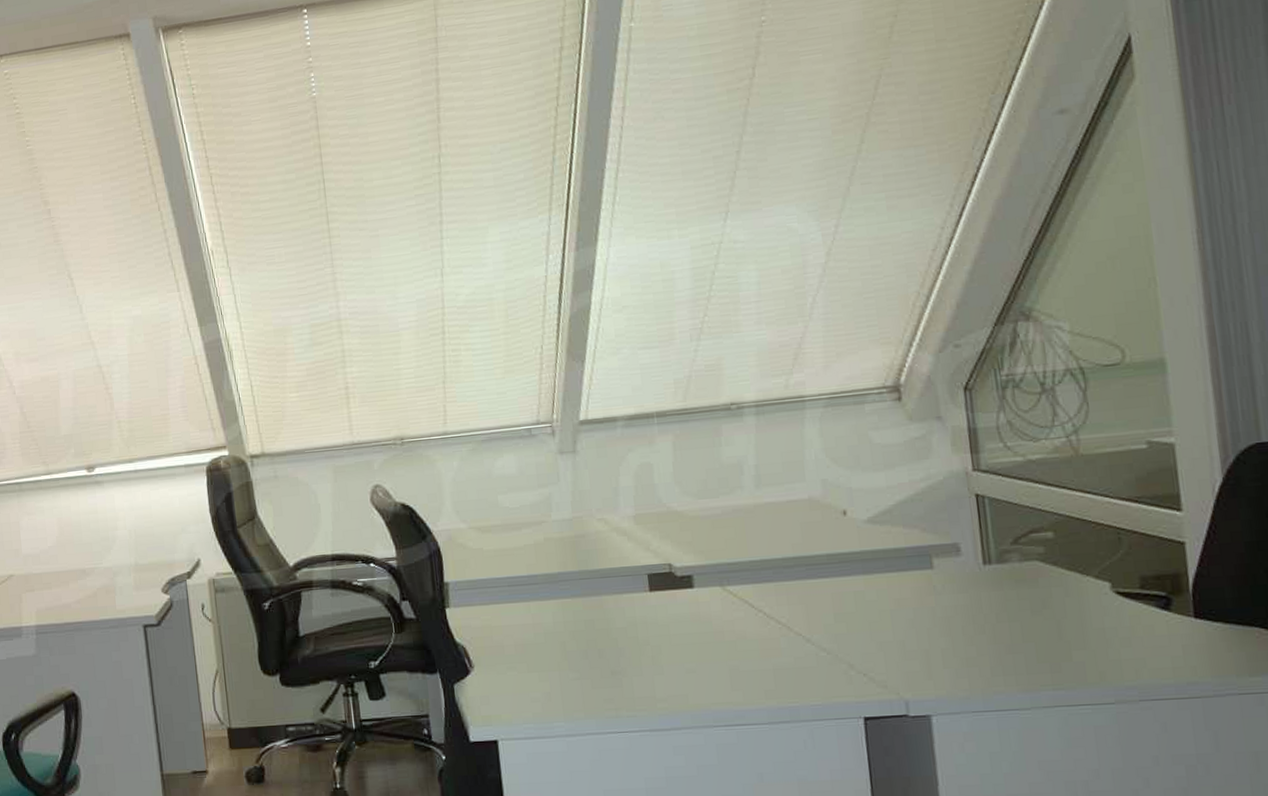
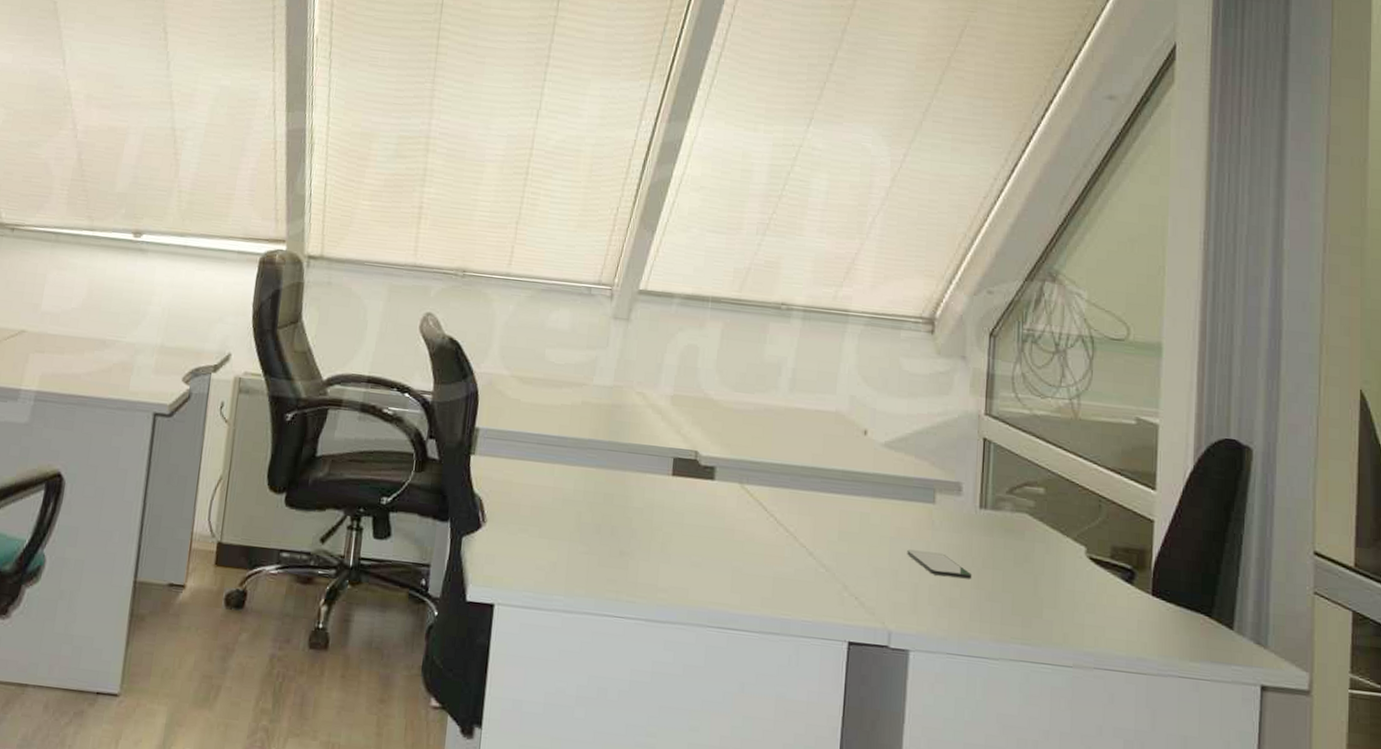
phone: none [911,616,987,639] -> present [907,549,972,579]

